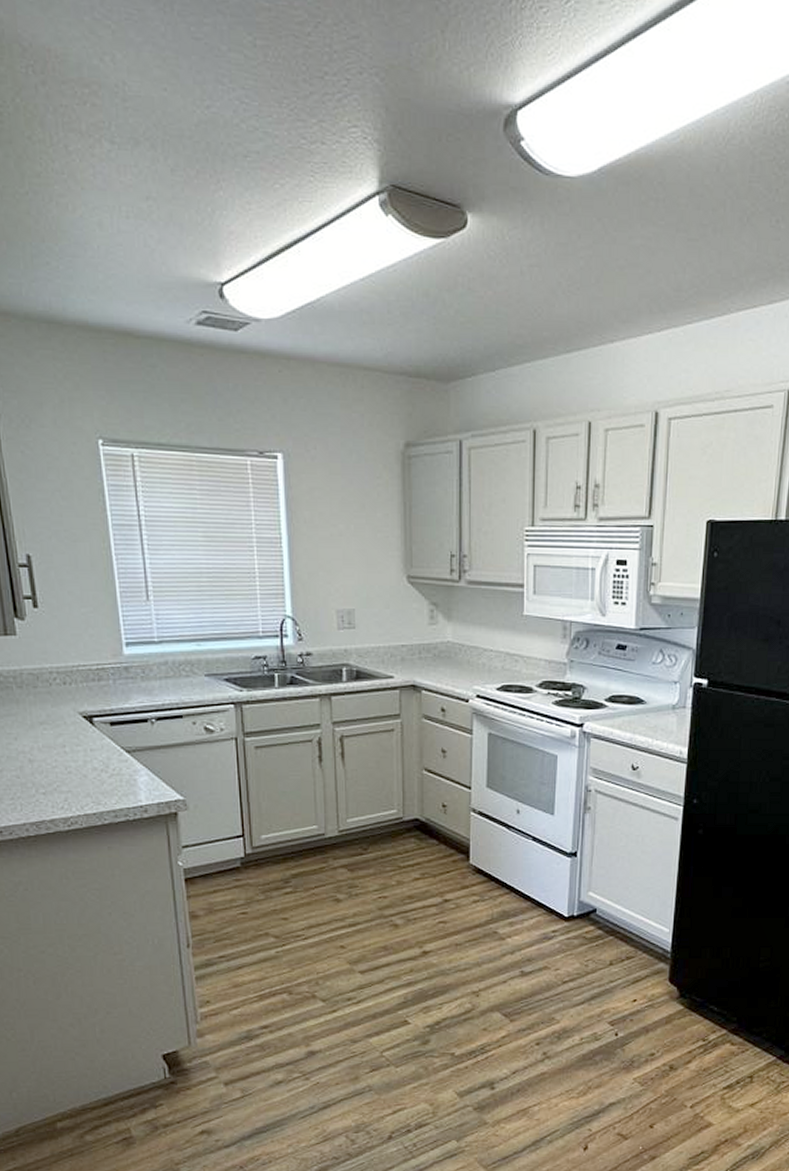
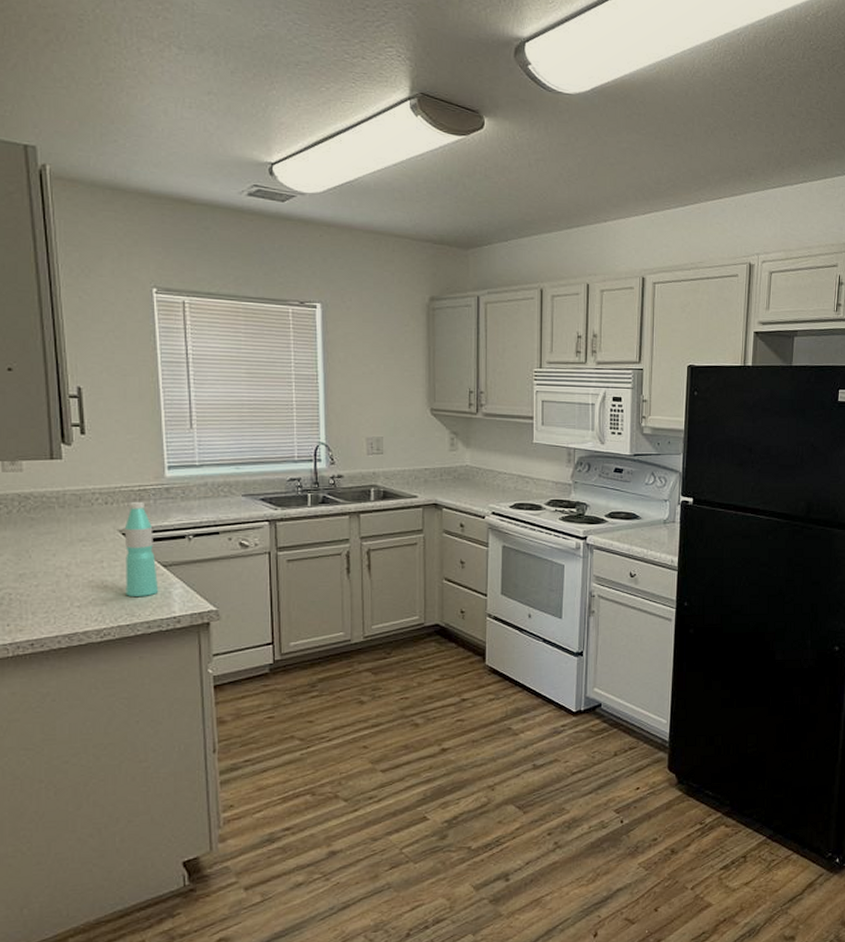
water bottle: none [84,682,124,784] -> present [124,502,159,596]

